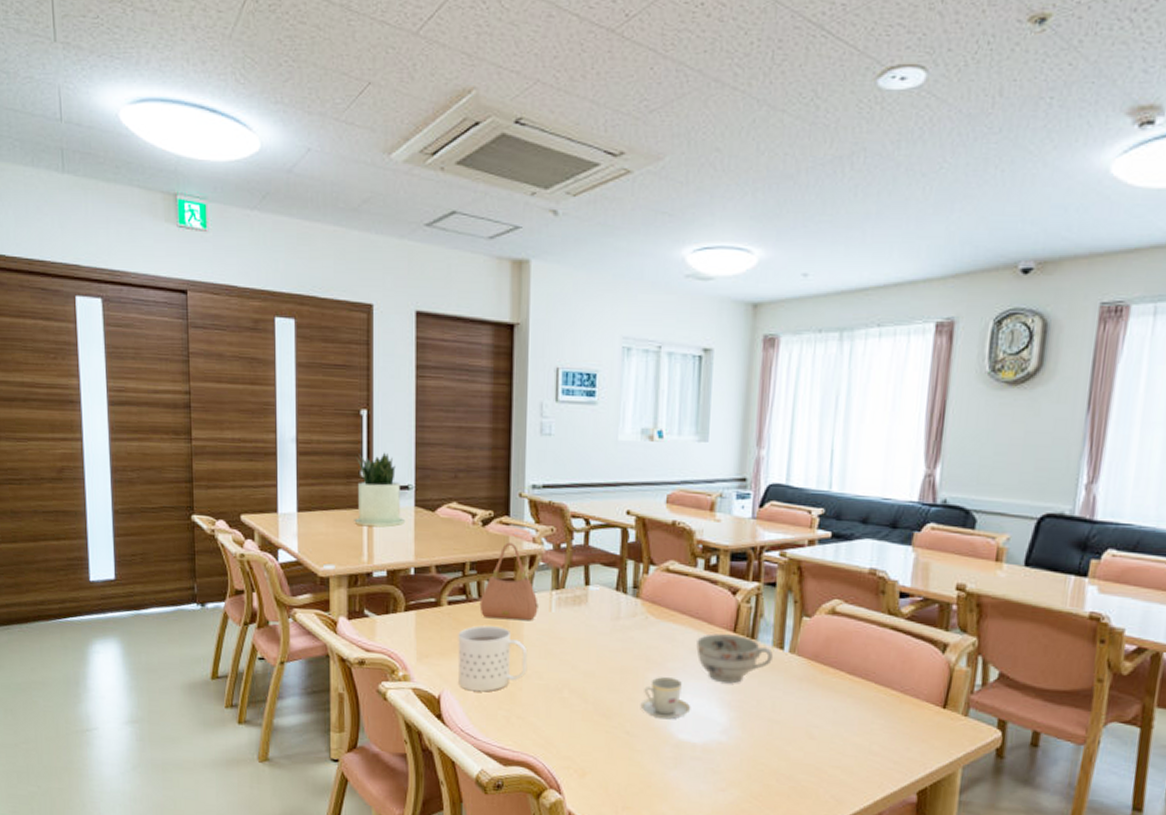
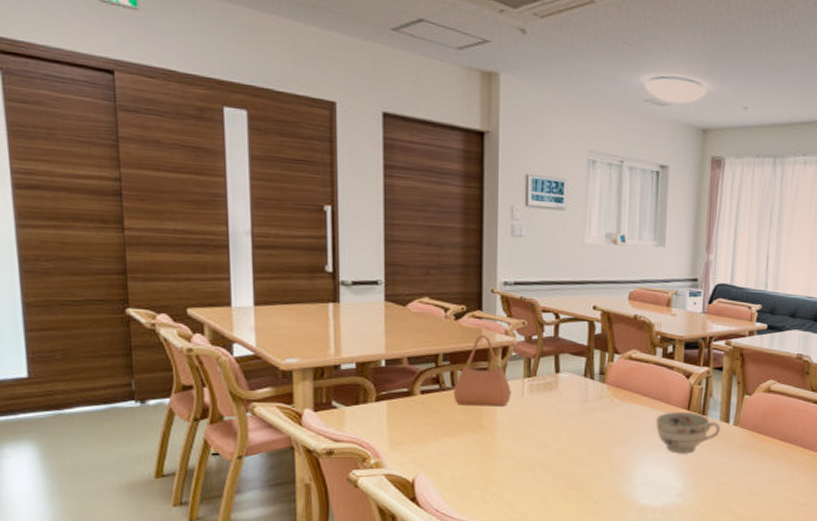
planter: present [354,452,406,528] -> none [319,248,375,321]
mug: present [457,625,528,692] -> none [432,412,502,474]
teacup: present [640,677,691,720] -> none [607,451,652,488]

